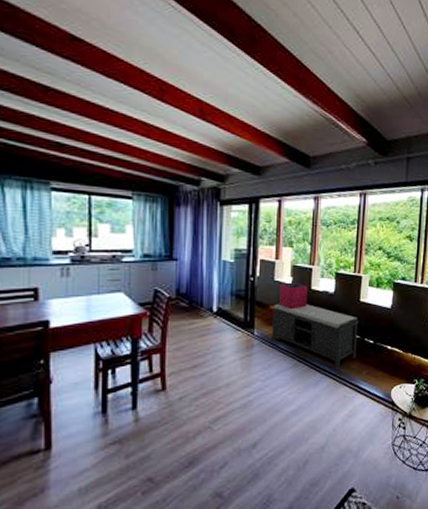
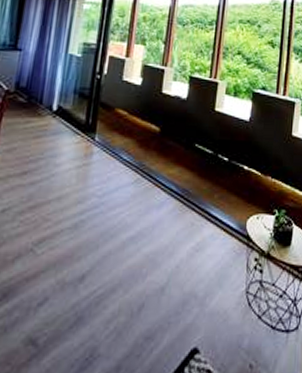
bench: present [272,303,359,369] -> none [113,106,213,189]
storage bin: present [280,282,308,310] -> none [126,83,158,115]

